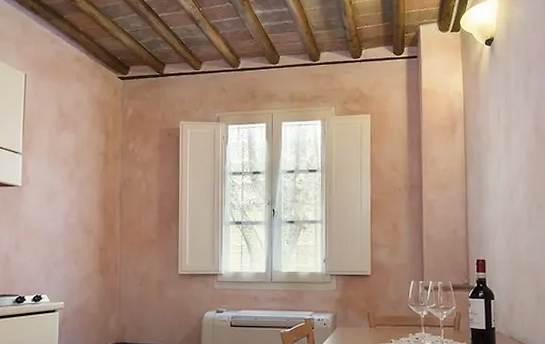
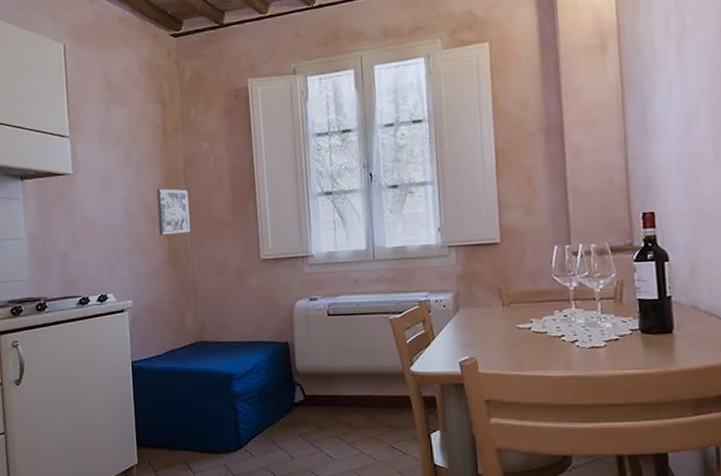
wall art: none [93,206,122,247] -> present [156,188,191,235]

